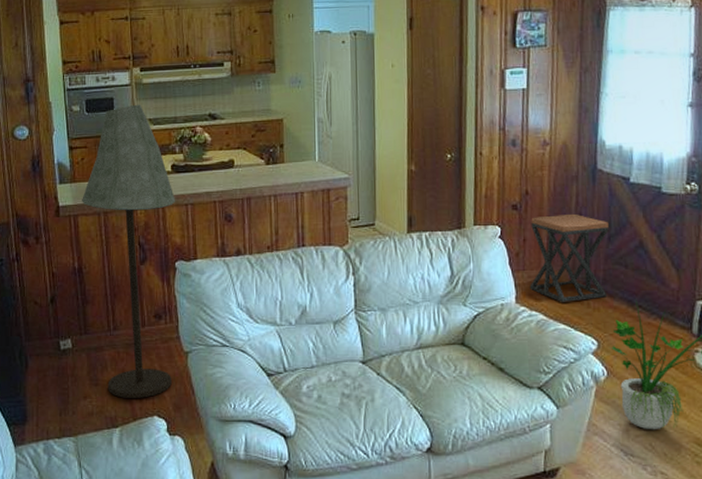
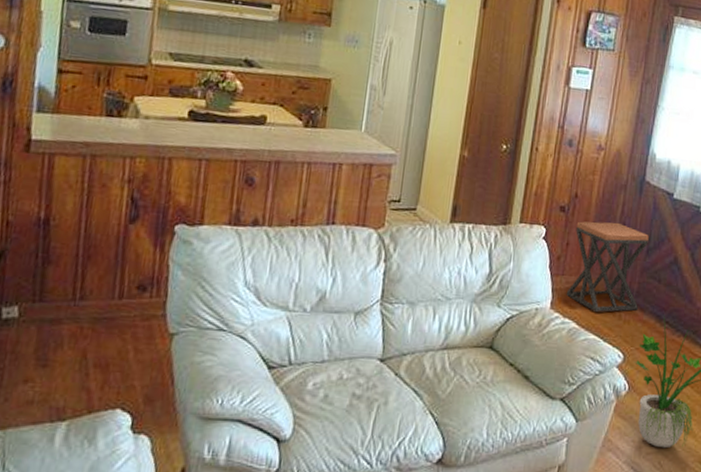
floor lamp: present [82,104,176,398] -> none [59,32,188,386]

